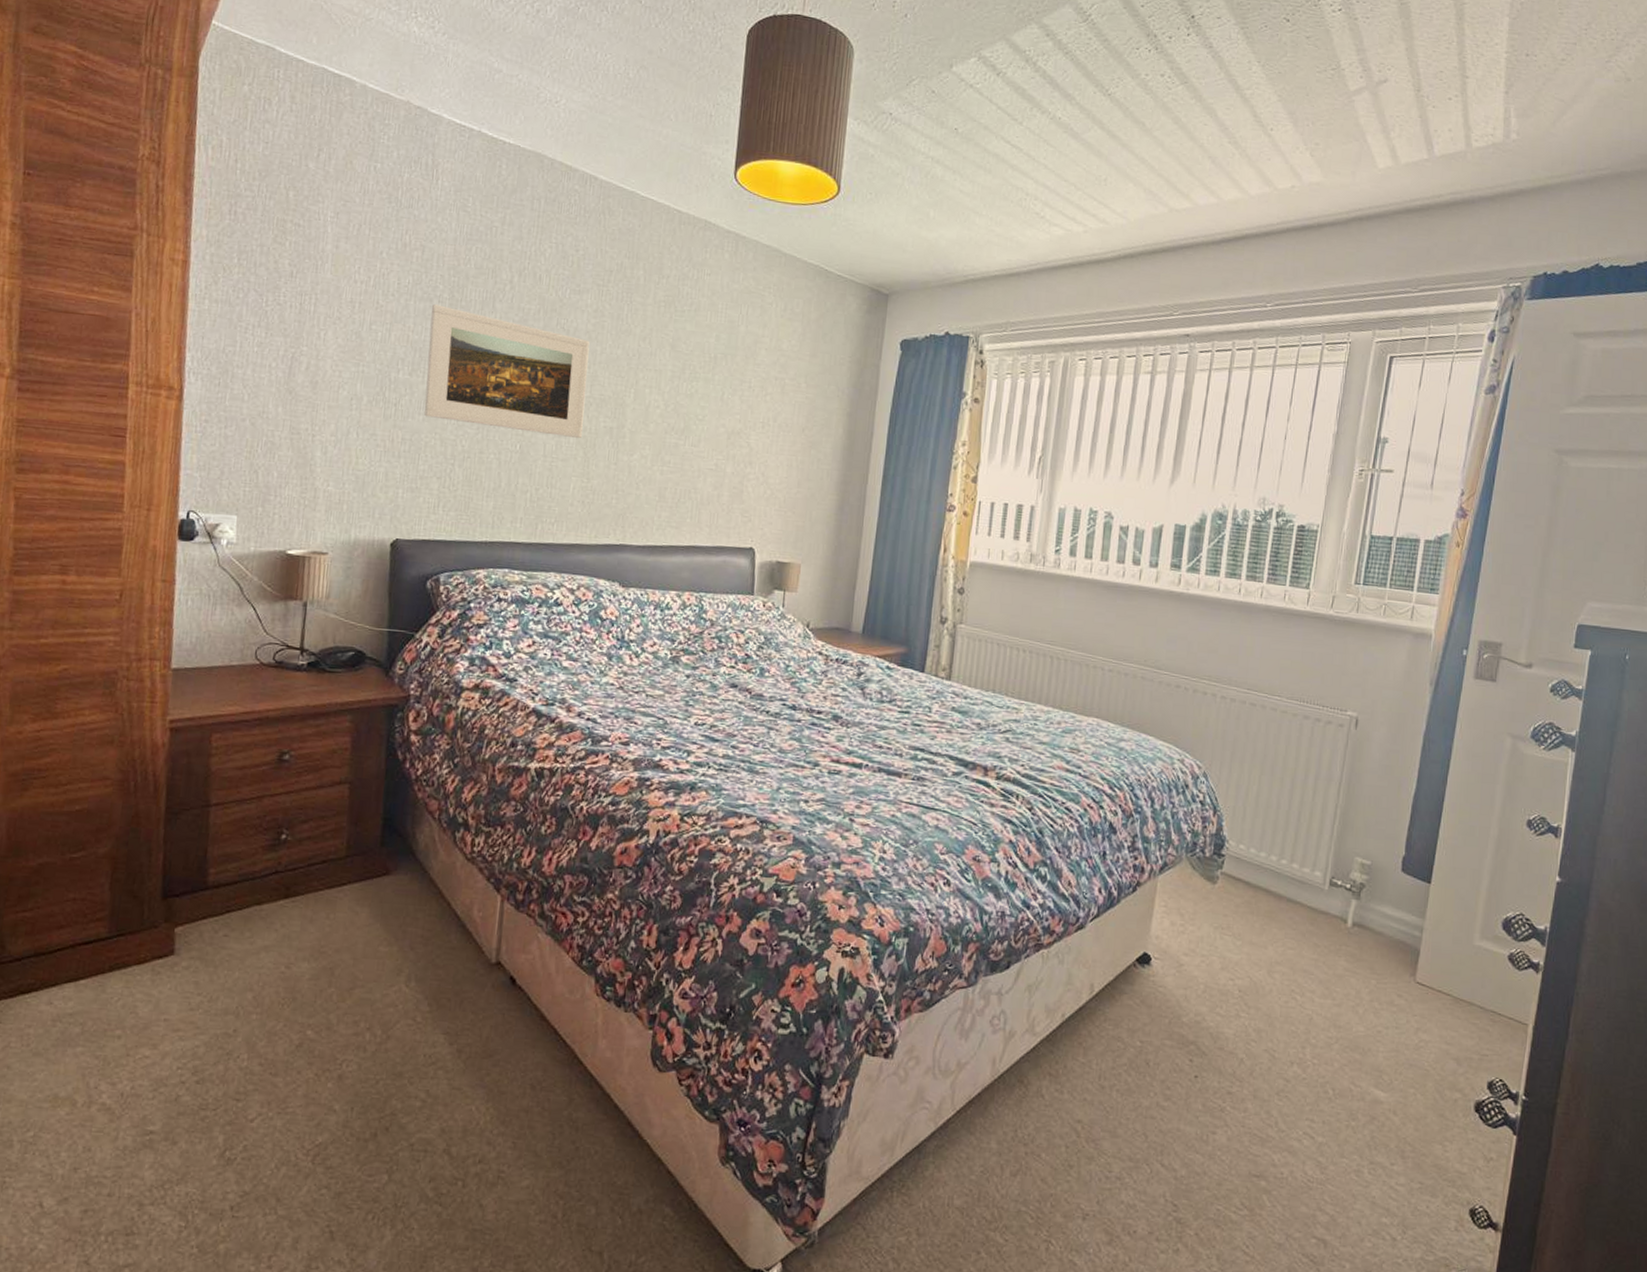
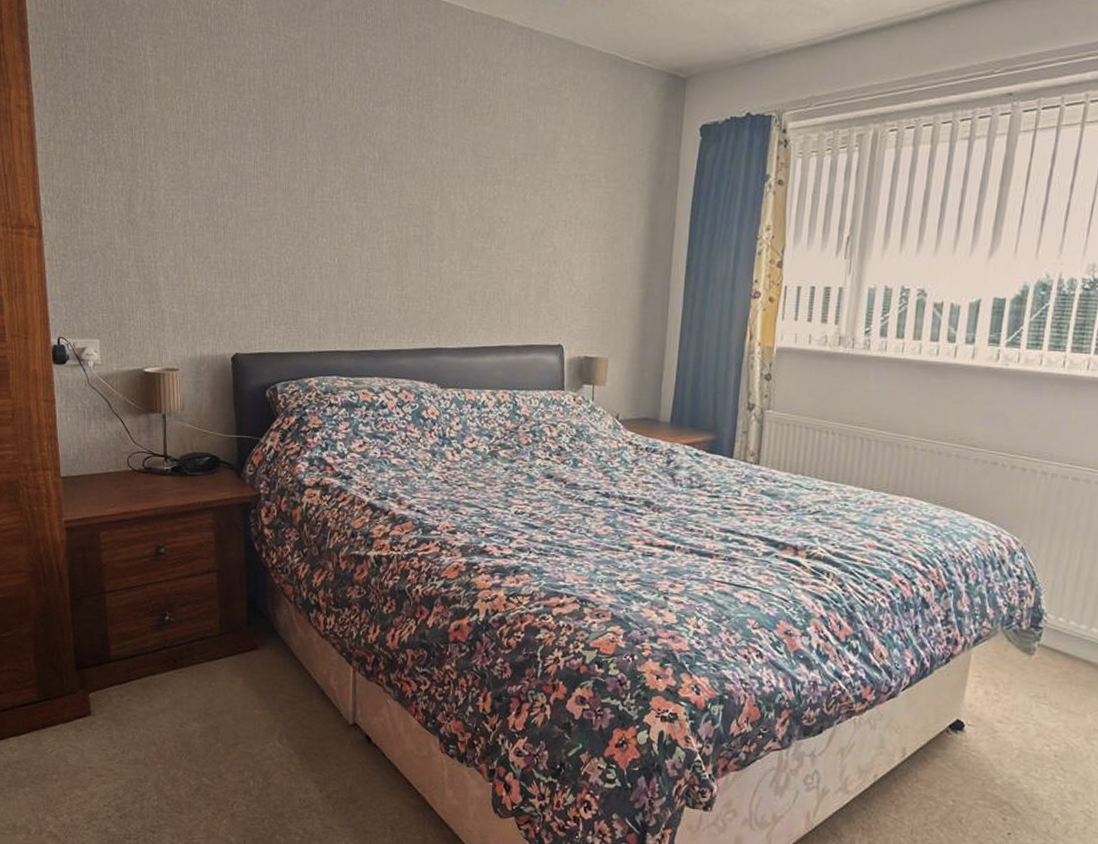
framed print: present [424,304,590,439] -> none [247,128,395,249]

